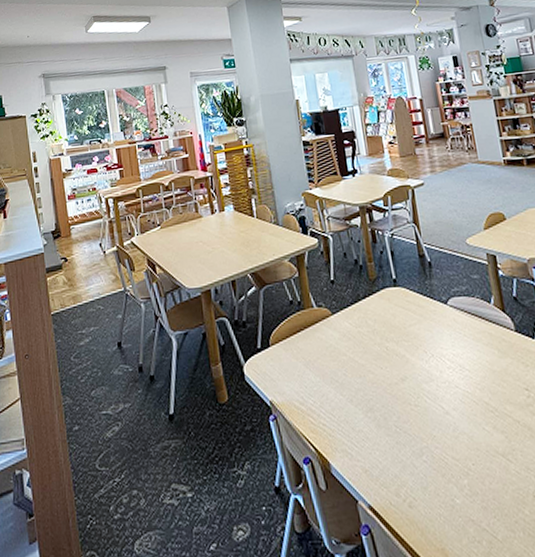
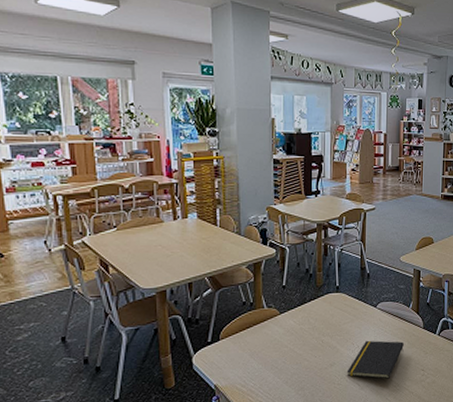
notepad: none [423,347,495,401] -> present [346,340,404,379]

